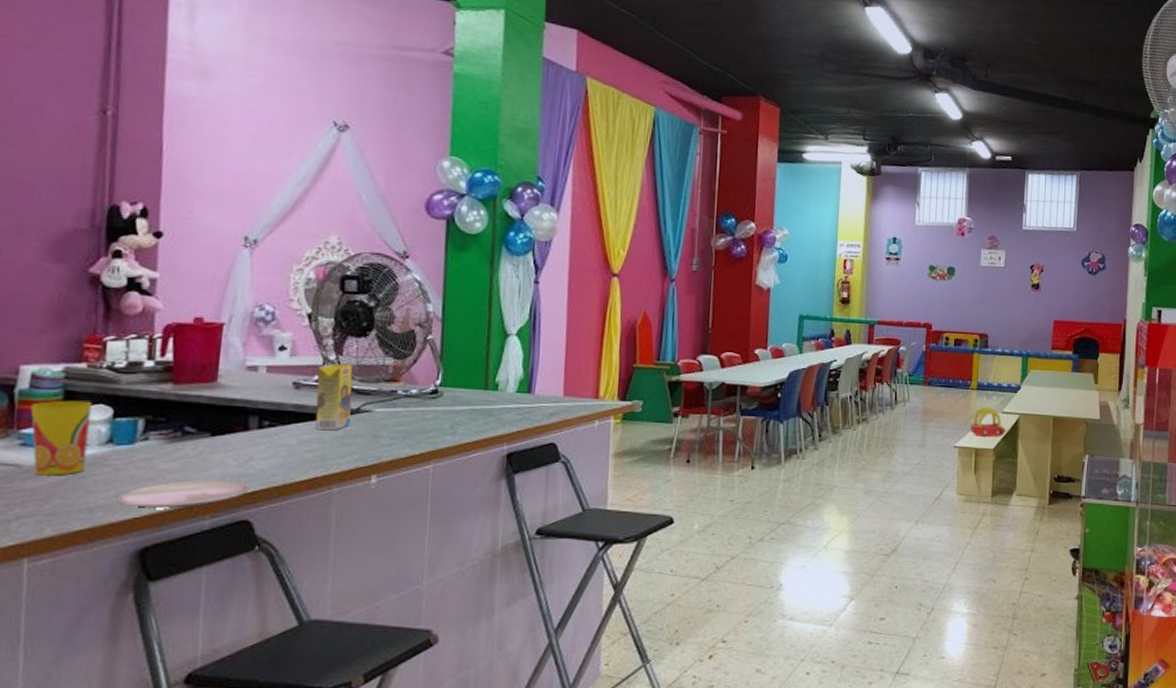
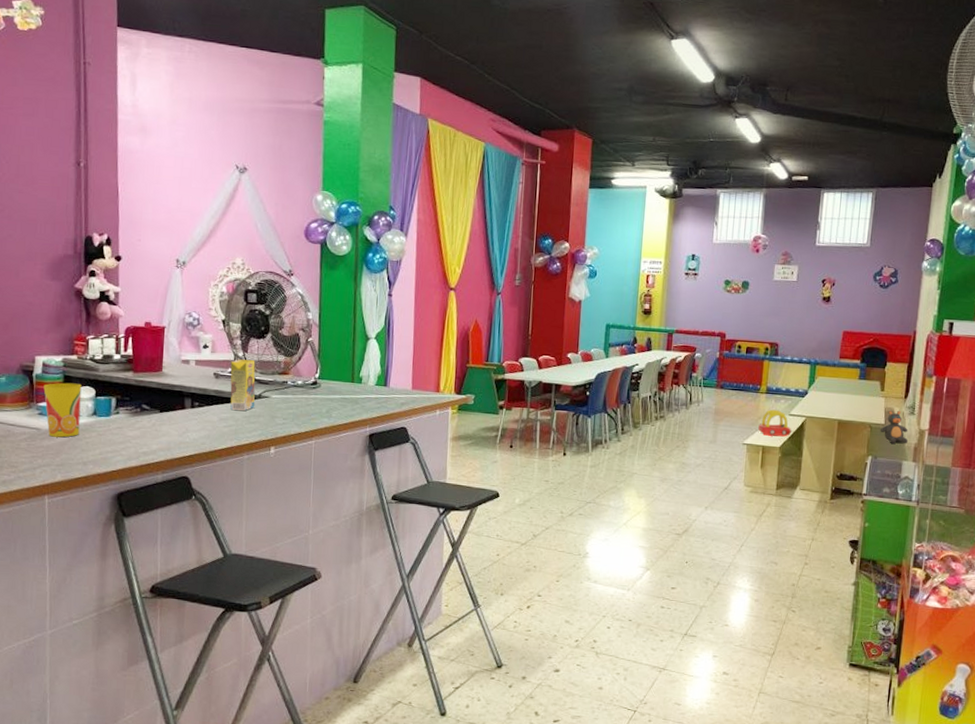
plate: present [118,480,250,509] -> none [102,445,187,465]
stuffed animal: none [1095,404,1125,441] -> present [880,410,909,445]

